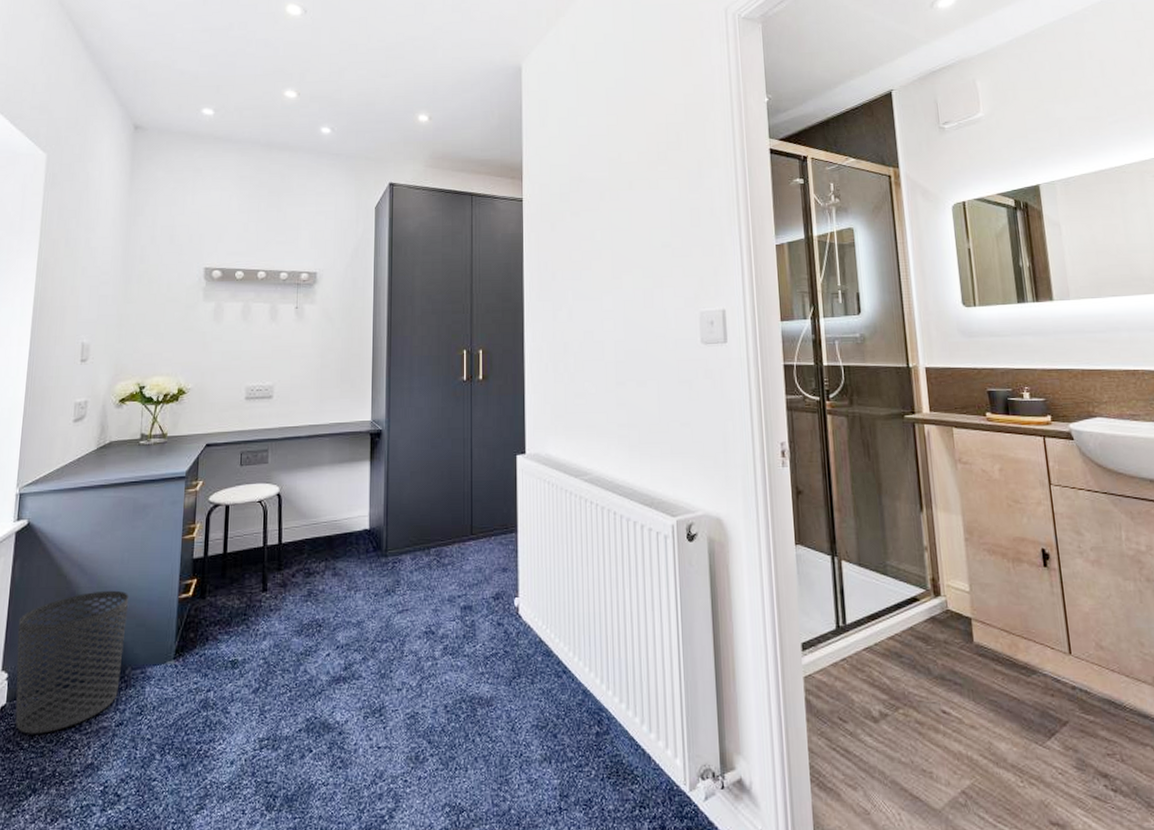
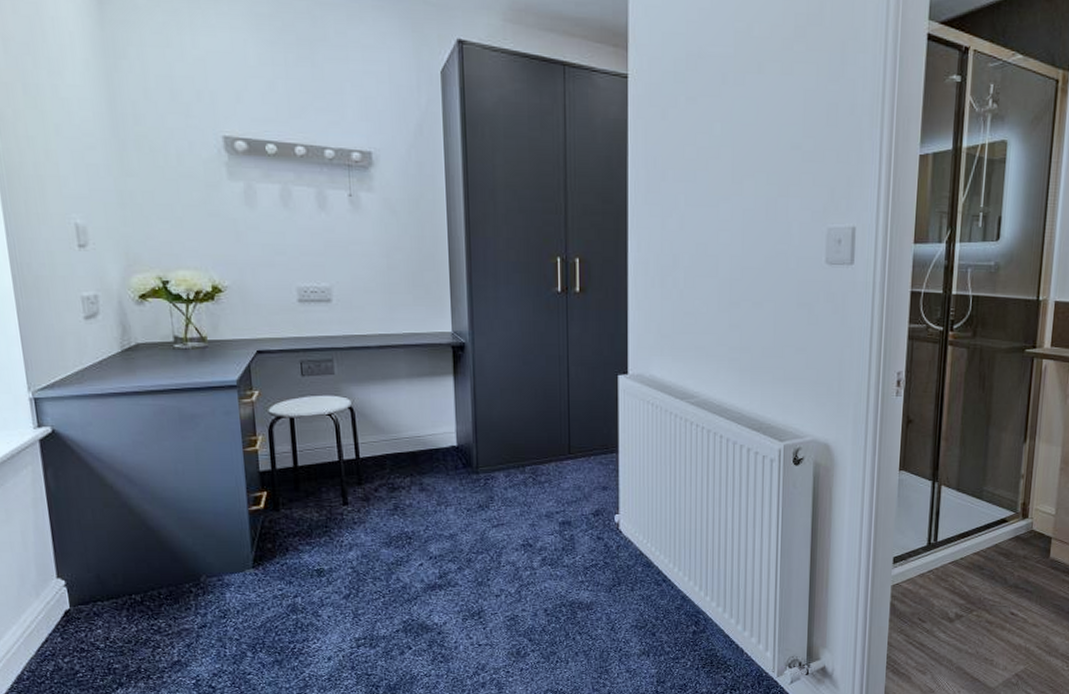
waste bin: present [15,590,129,734] -> none [65,501,196,635]

